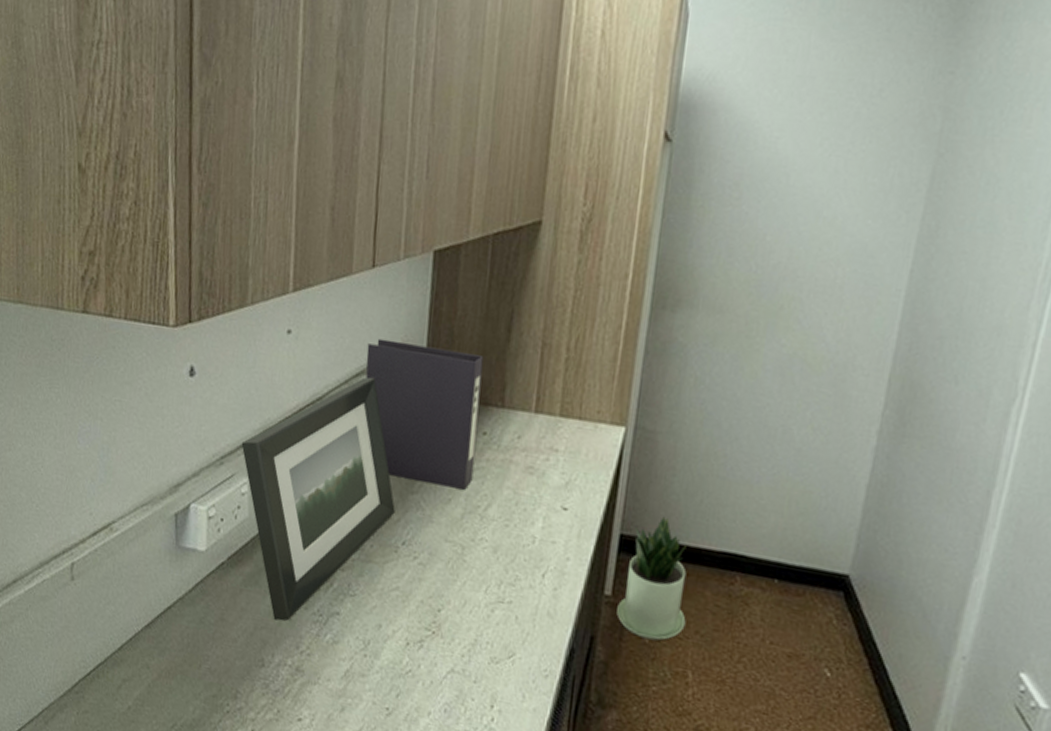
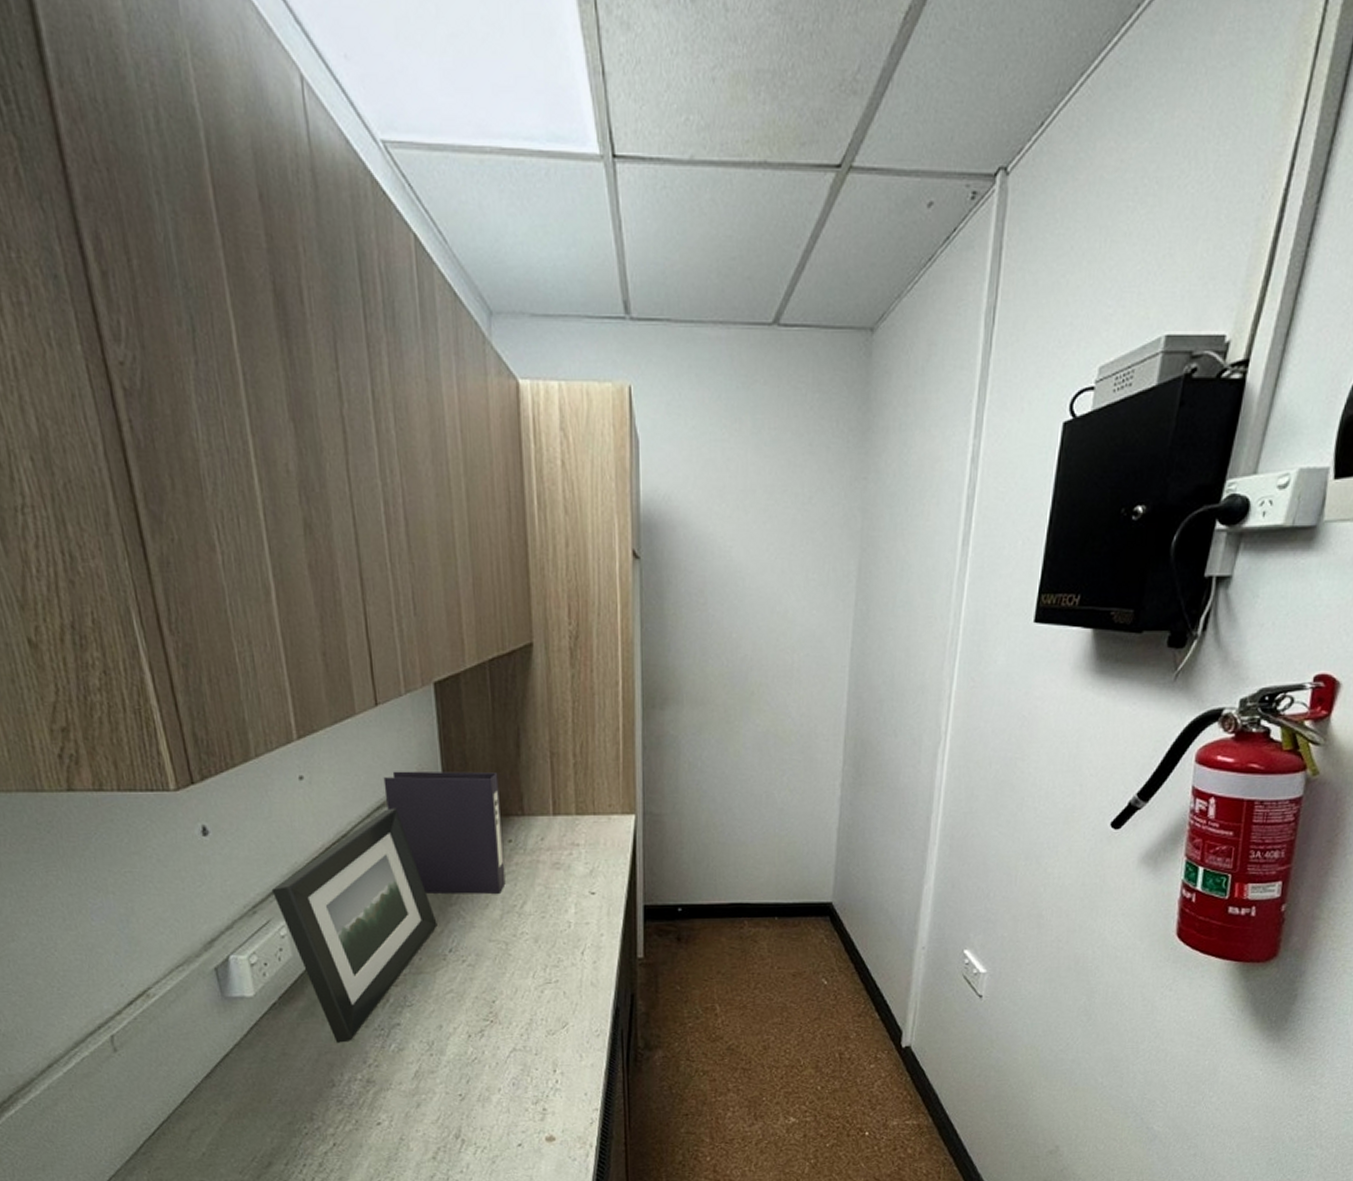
planter: present [616,516,687,641] -> none [650,884,709,987]

